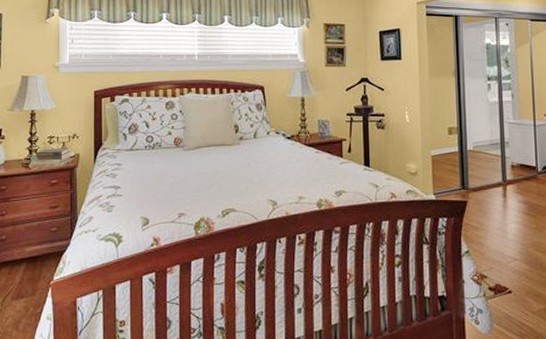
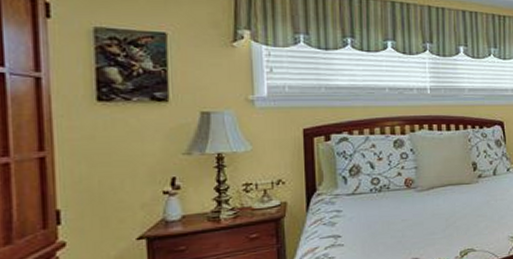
books: present [28,147,72,168] -> none [217,195,277,222]

